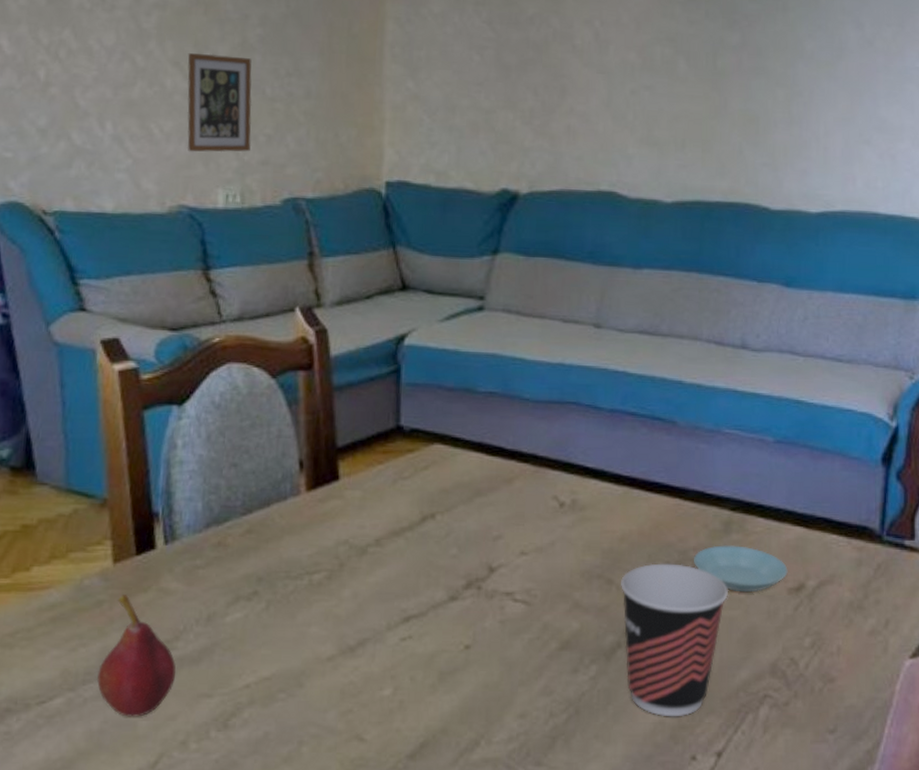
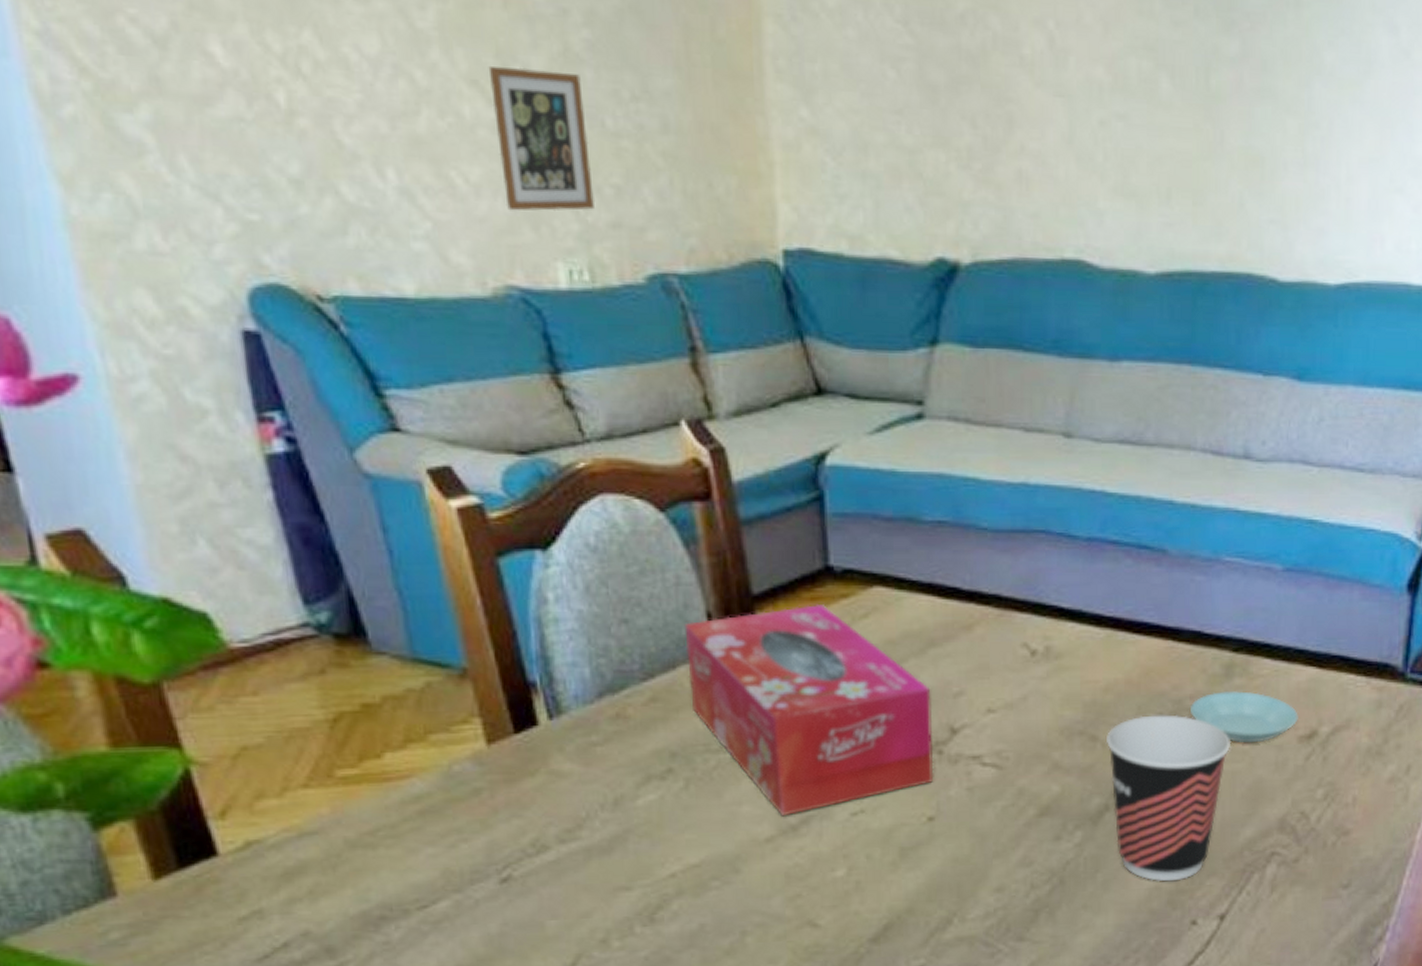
fruit: present [96,595,176,717] -> none [487,780,583,917]
tissue box: none [279,457,475,638] -> present [684,605,934,817]

